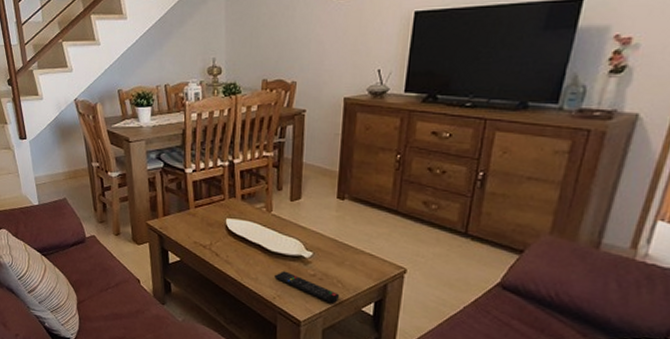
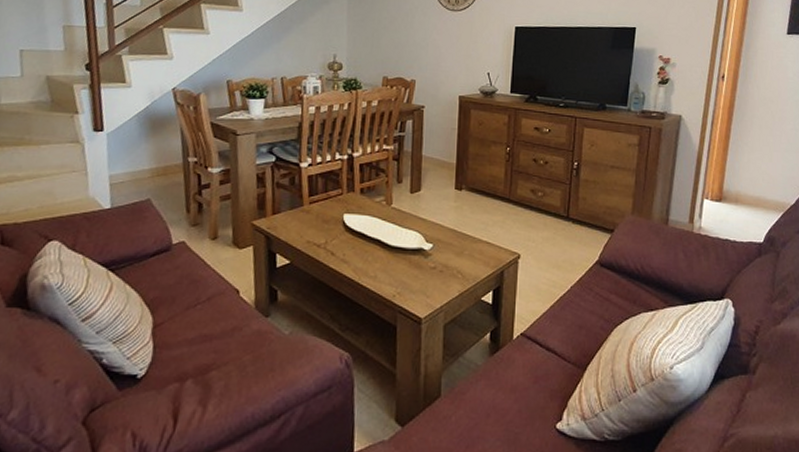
remote control: present [274,271,340,303] -> none [394,265,460,295]

